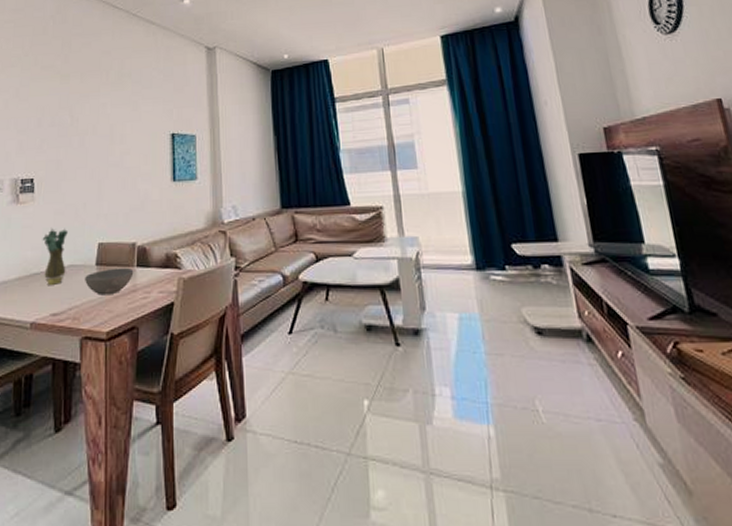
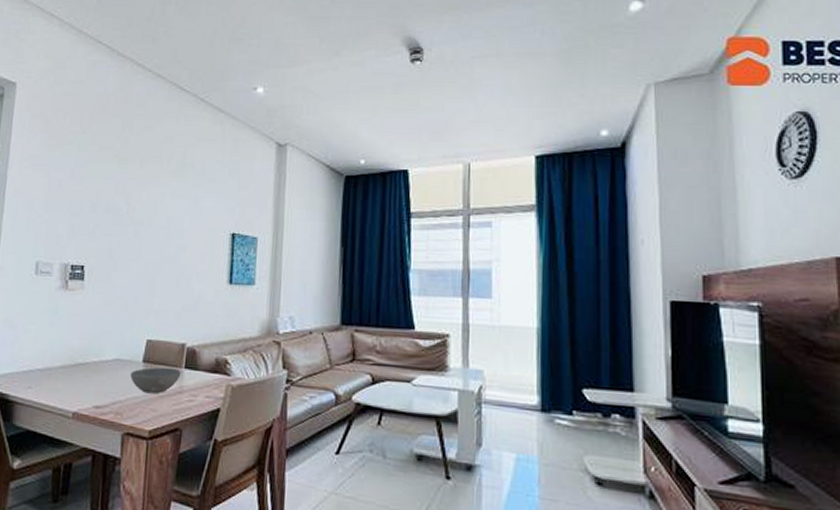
vase: present [42,227,68,285] -> none [89,318,116,377]

